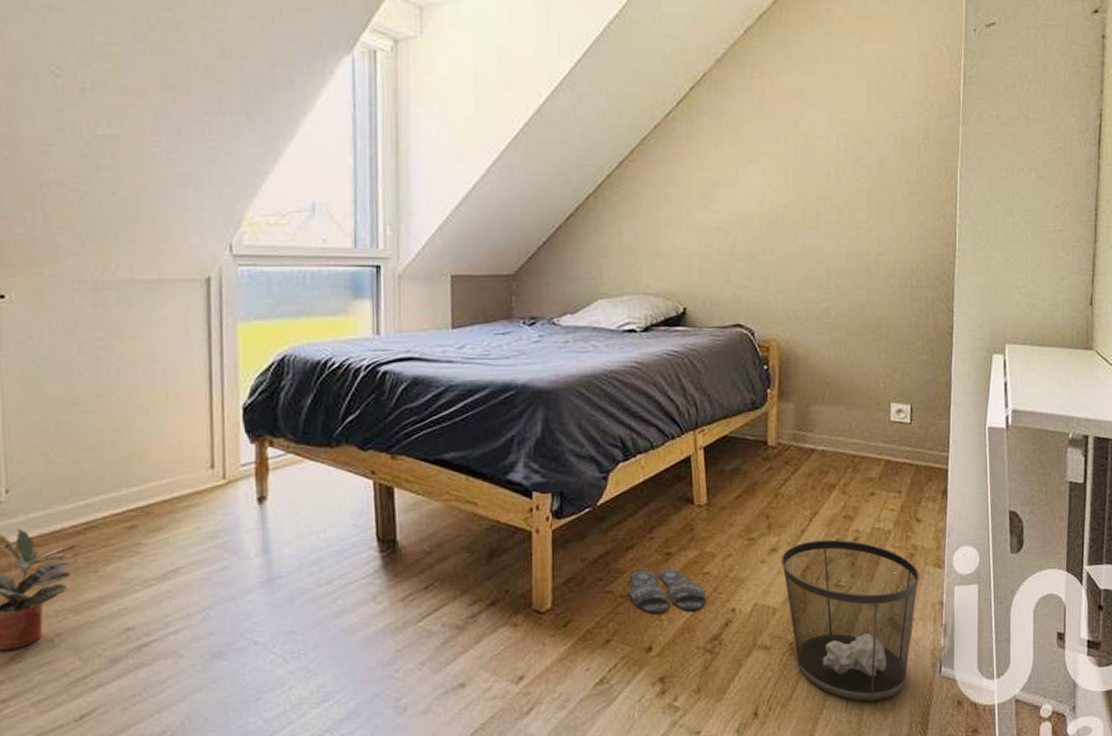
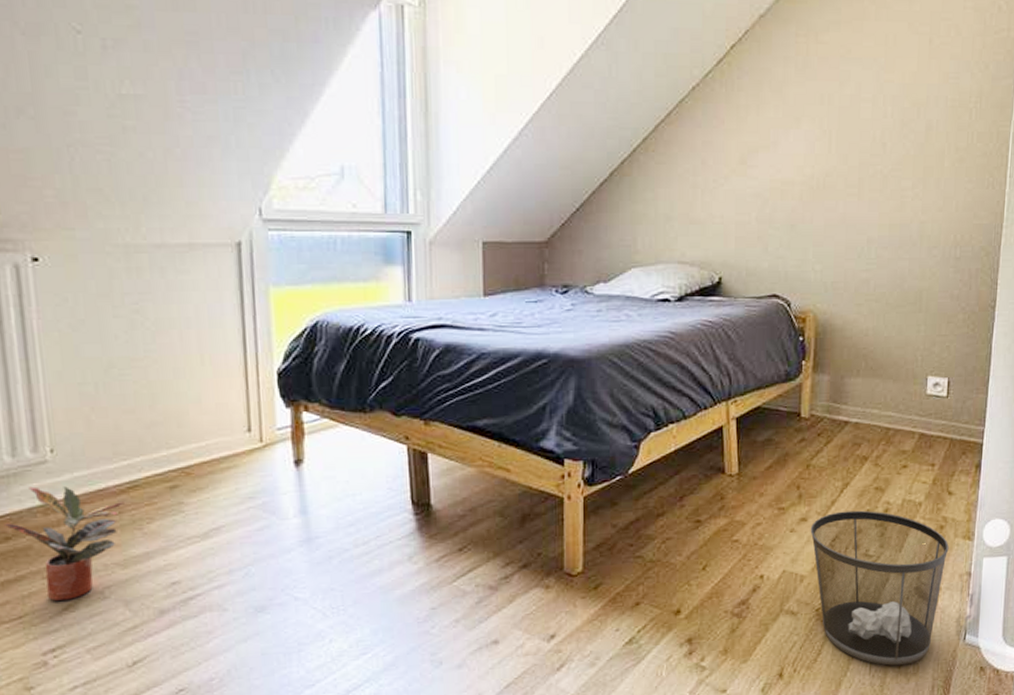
slippers: present [628,568,706,614] -> none [658,535,735,579]

